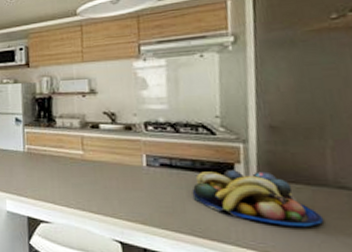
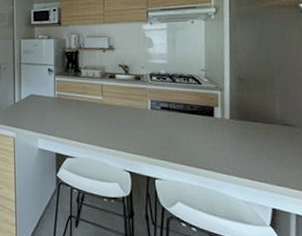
fruit bowl: present [192,170,325,226] -> none [183,112,274,155]

